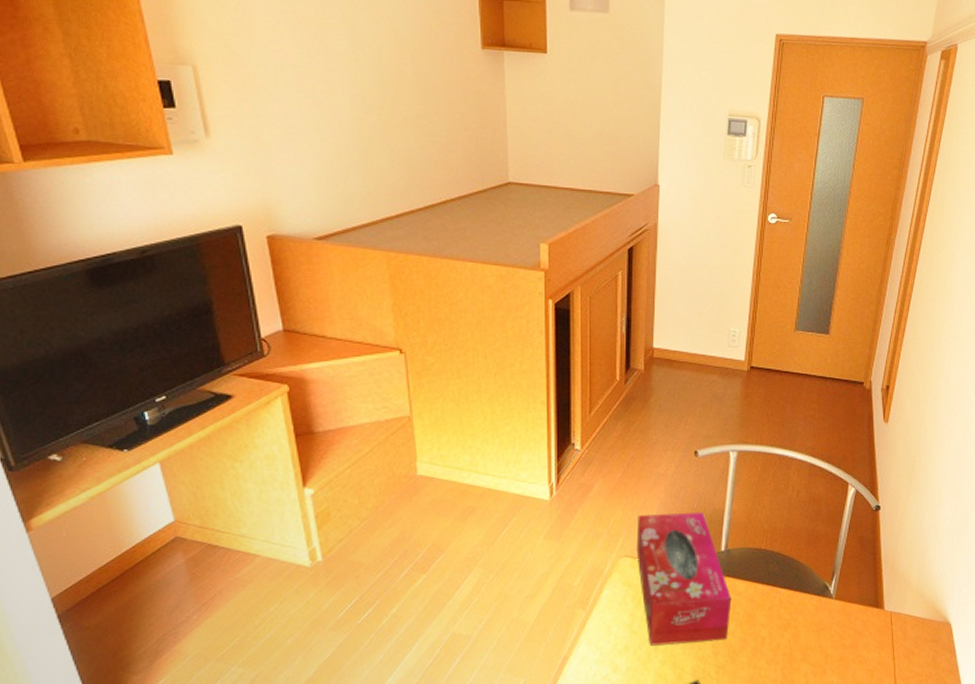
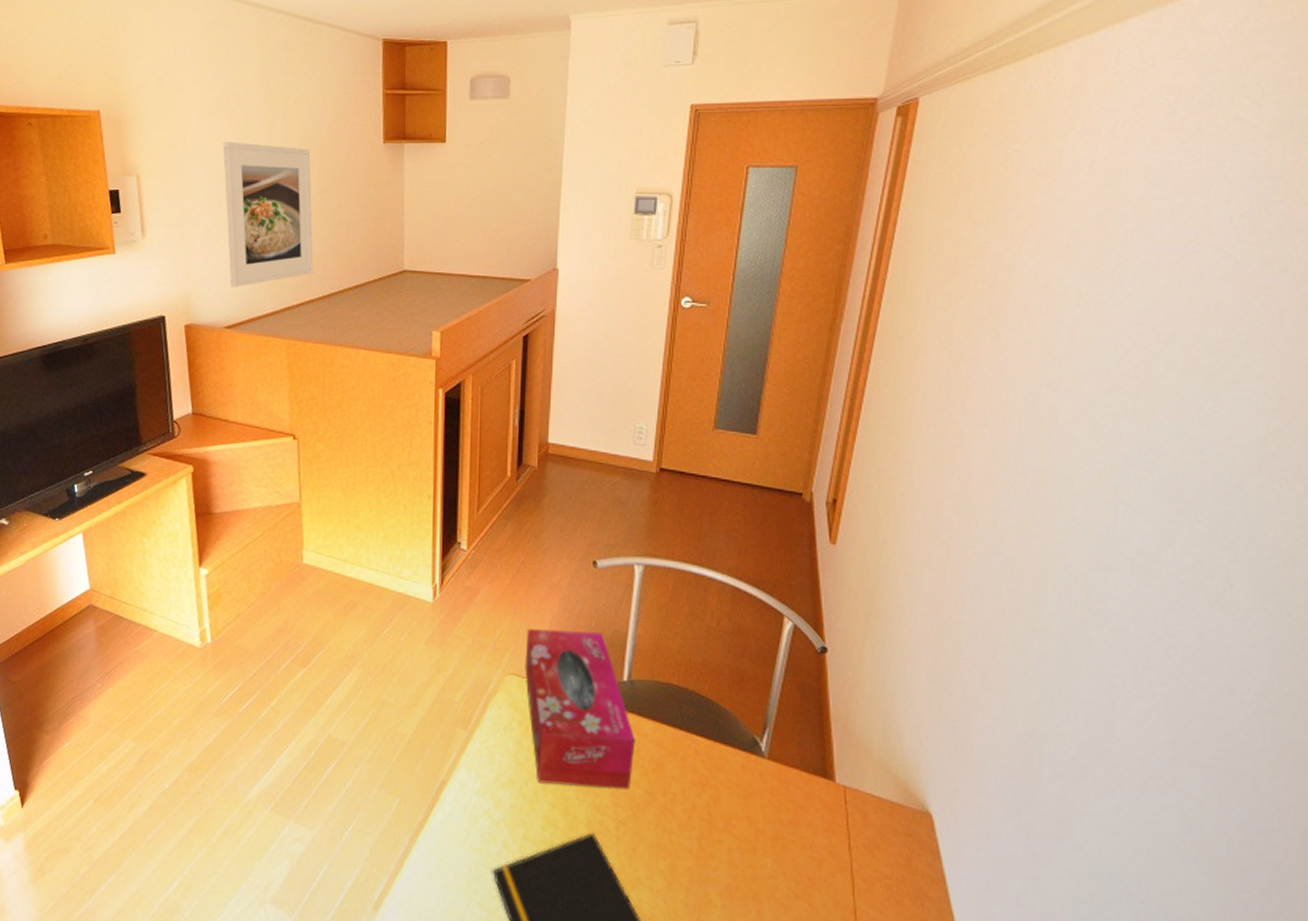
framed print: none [298,34,412,196] -> present [223,142,313,287]

